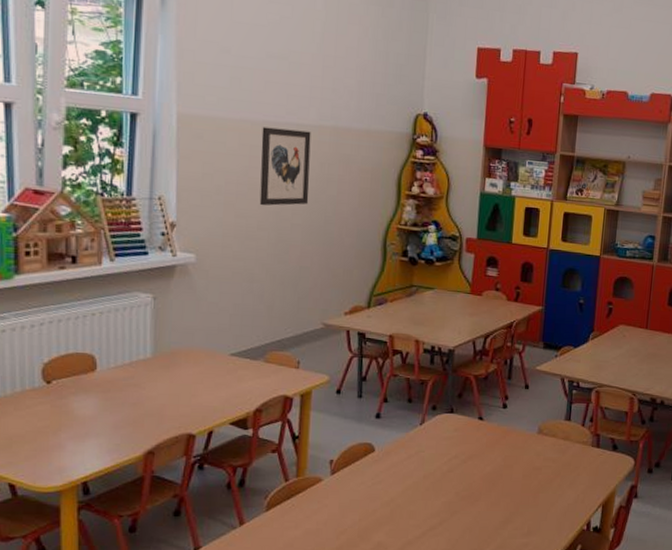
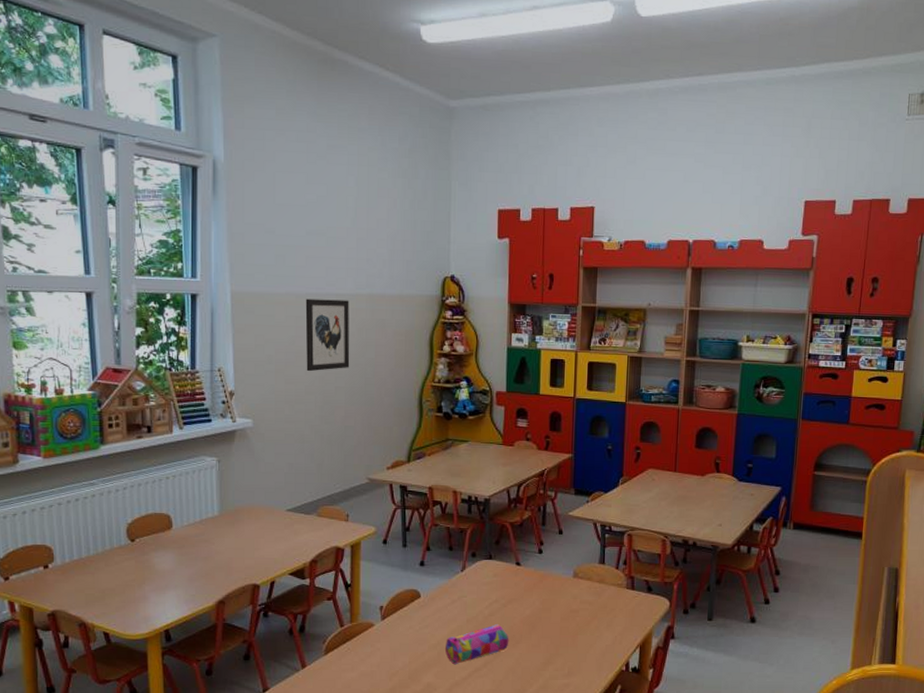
pencil case: none [399,481,468,523] -> present [445,624,509,665]

